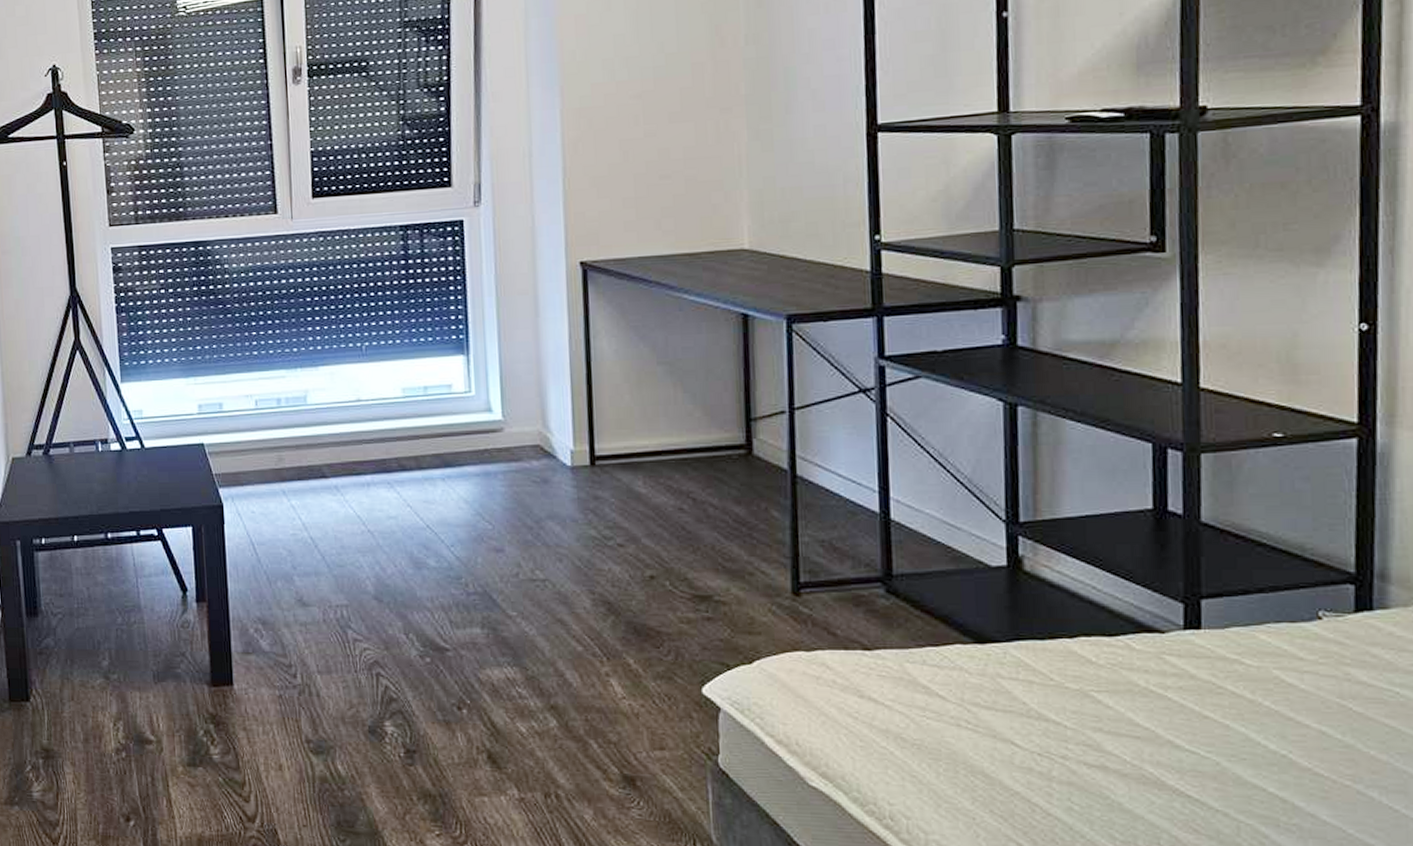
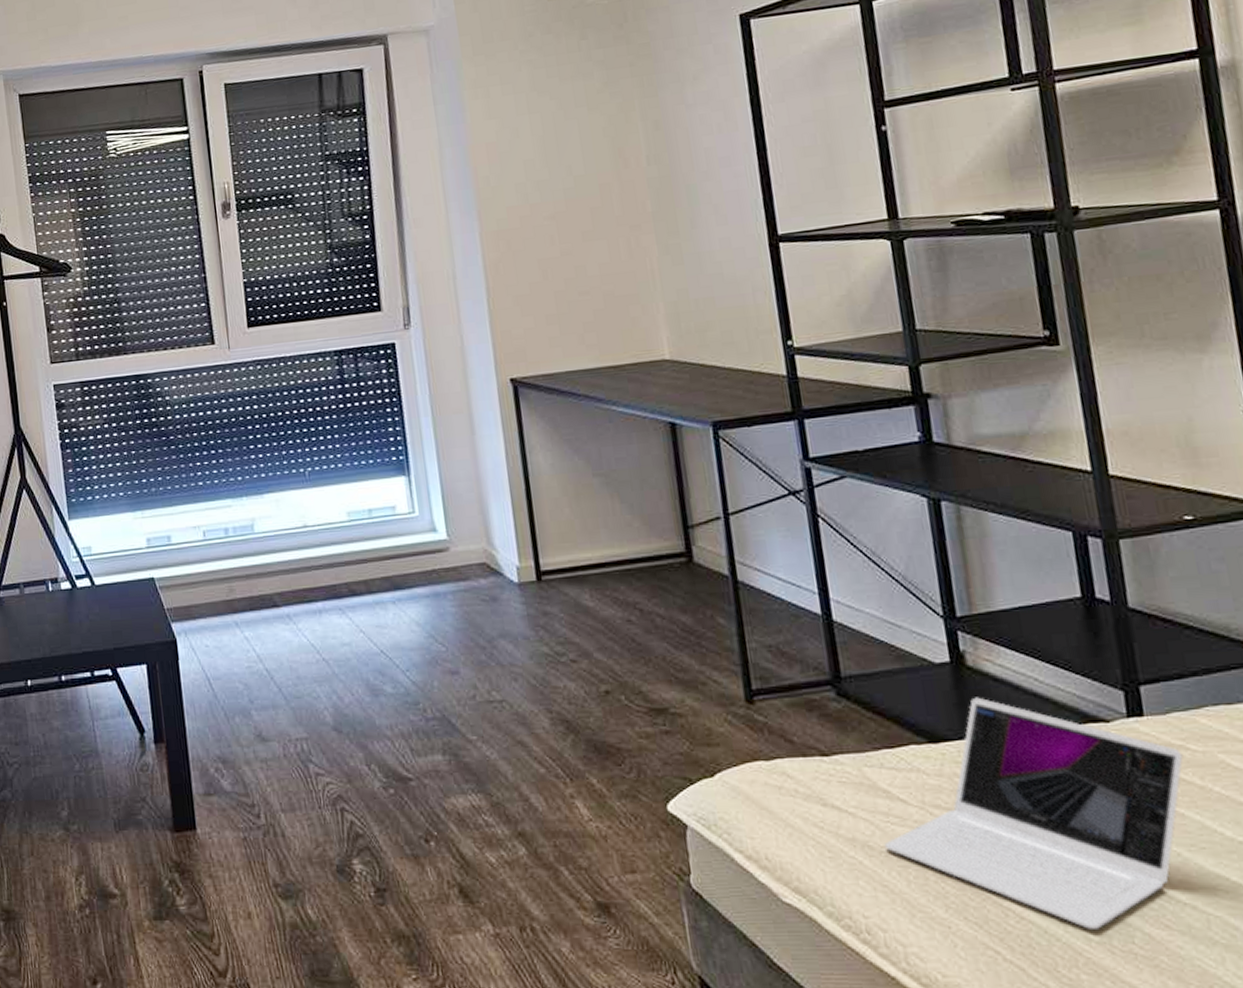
laptop: none [917,601,1236,829] -> present [884,697,1184,929]

